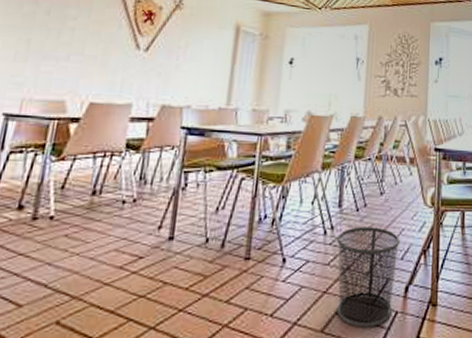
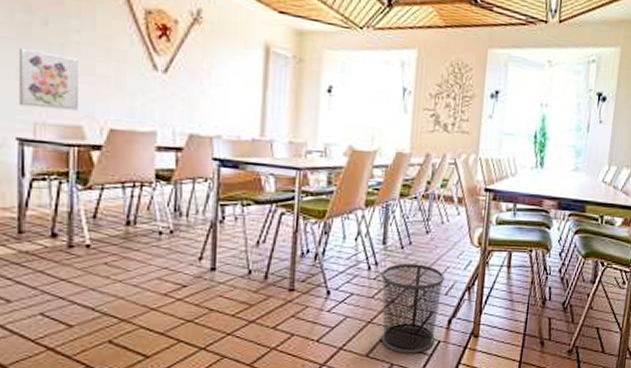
wall art: none [12,33,73,87] -> present [20,47,80,111]

